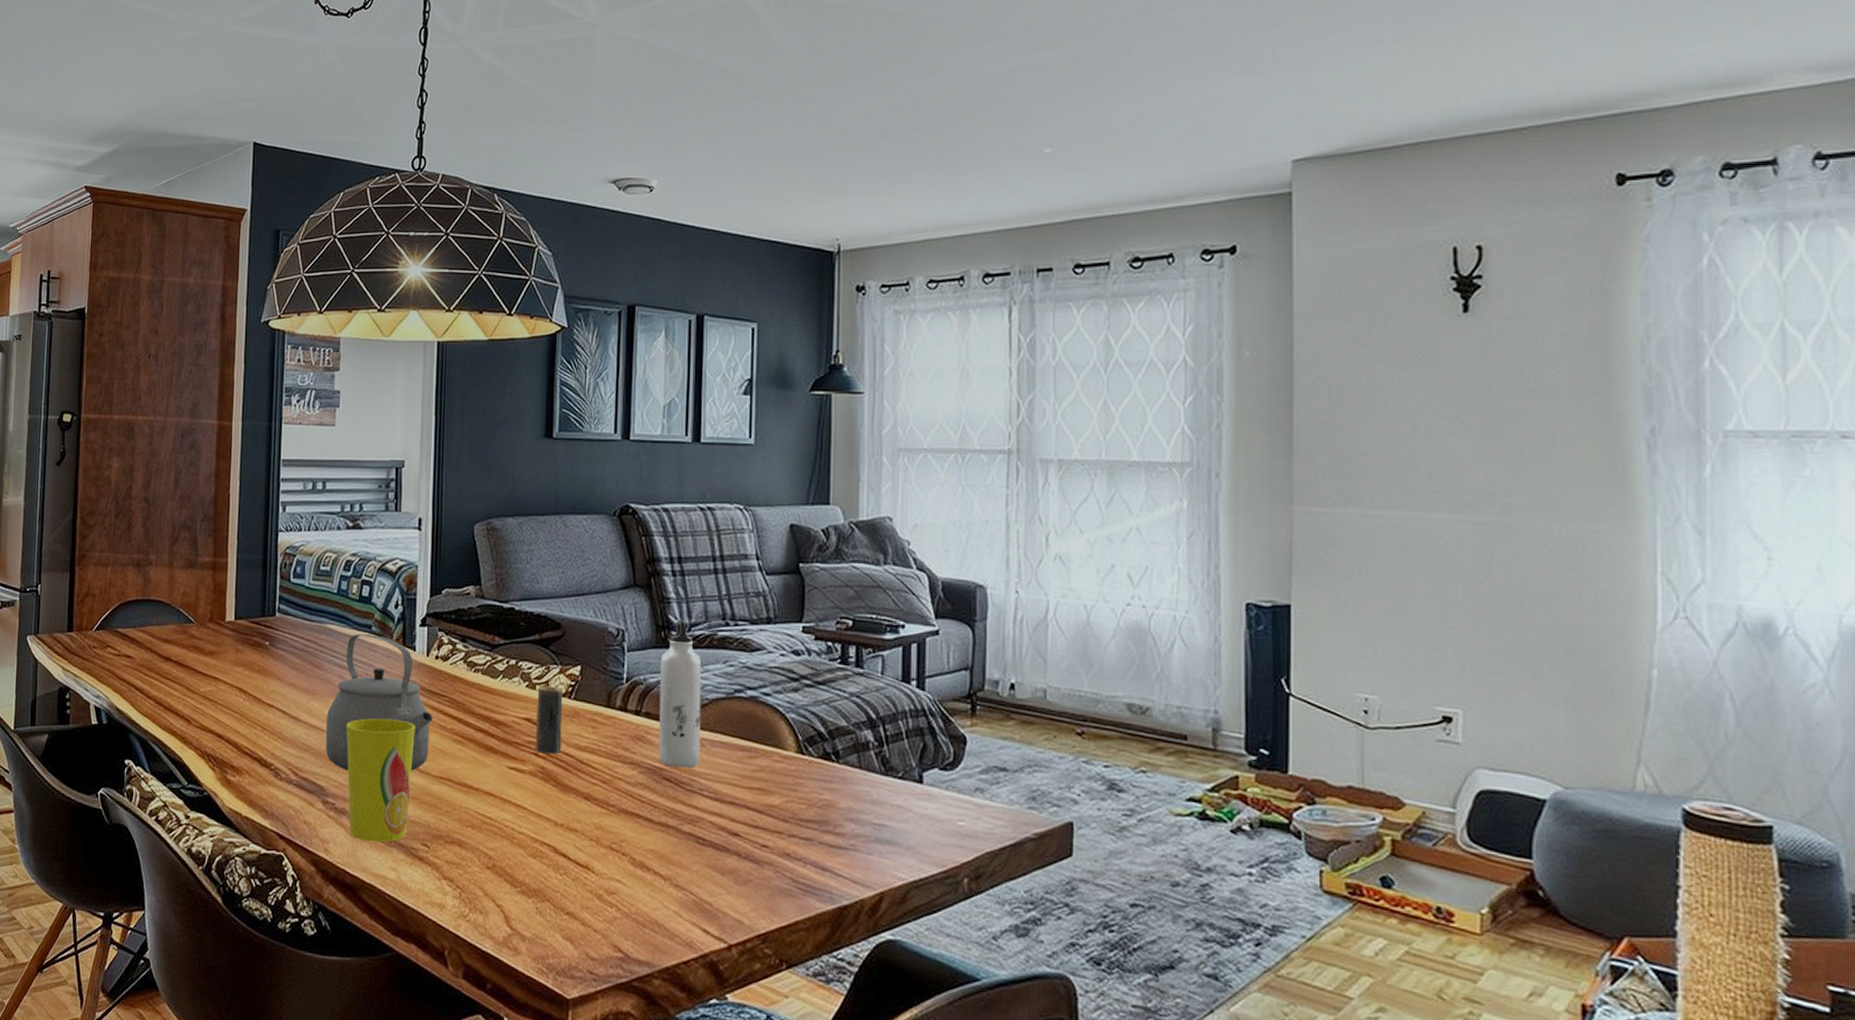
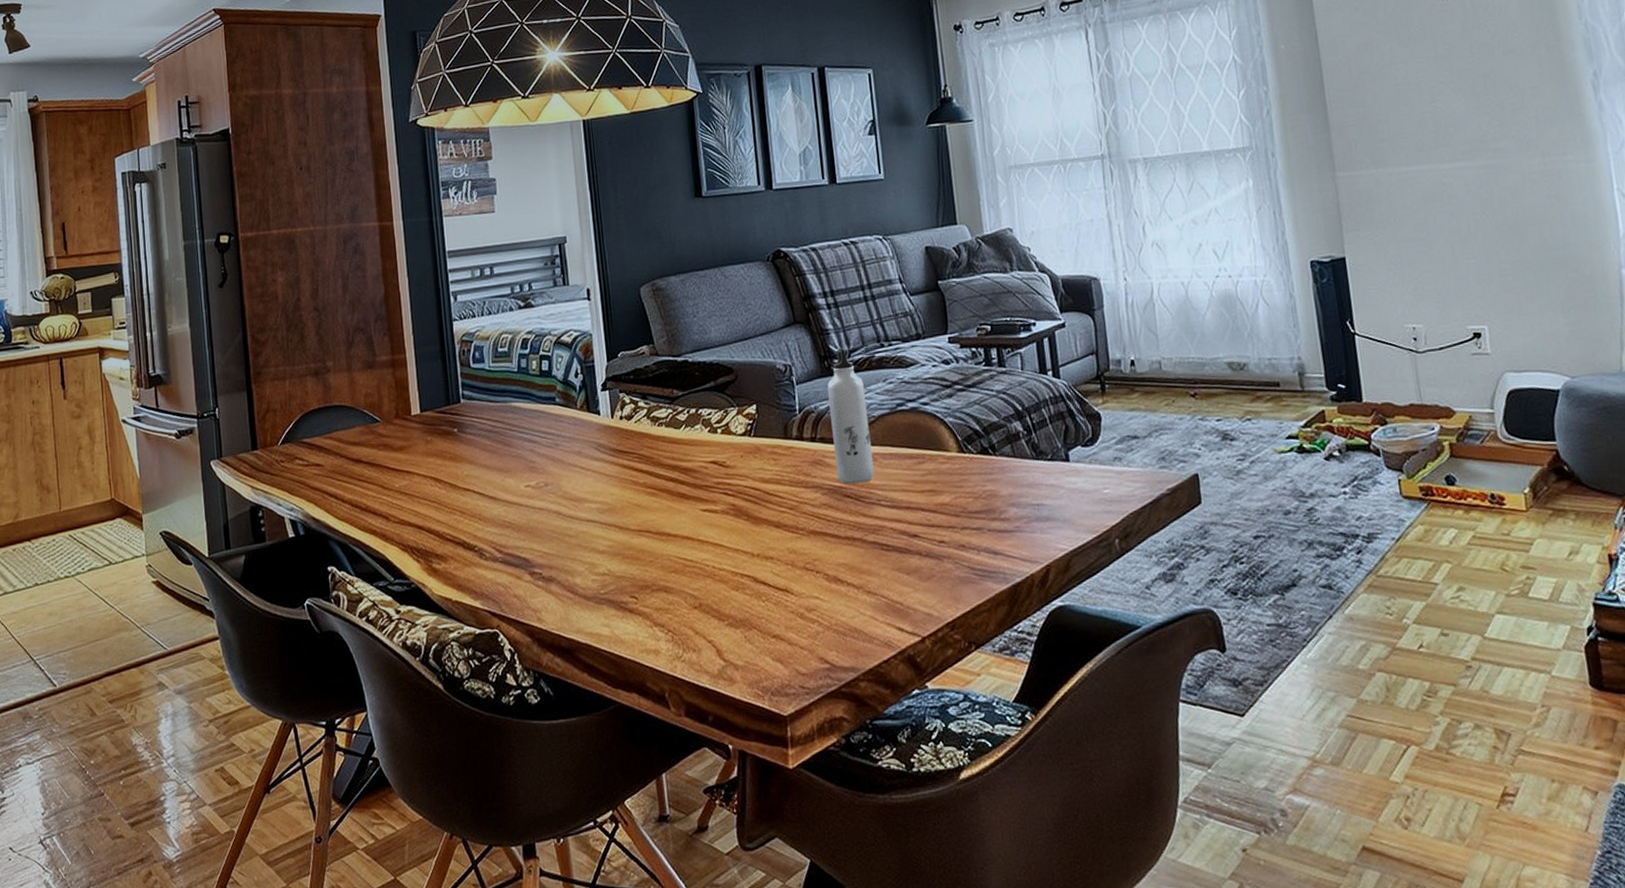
tea kettle: present [325,634,434,771] -> none [522,405,626,540]
cup: present [345,718,415,843] -> none [542,482,614,604]
candle: present [535,685,563,755] -> none [719,427,749,492]

